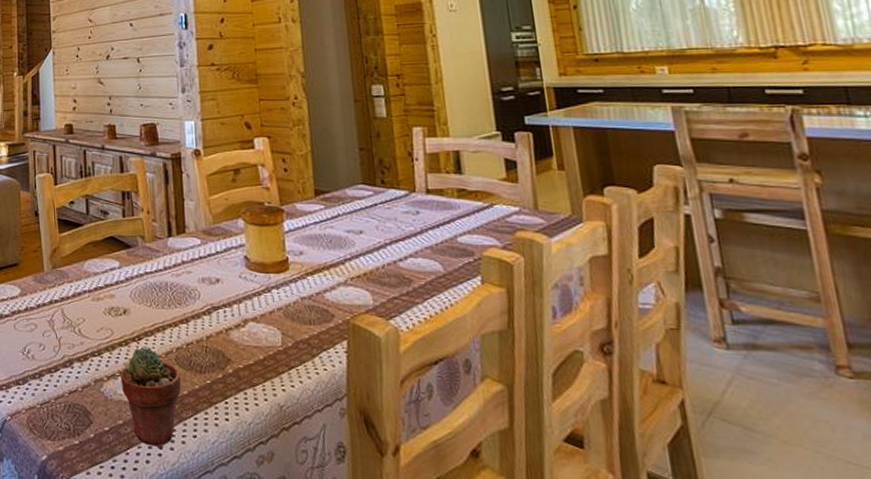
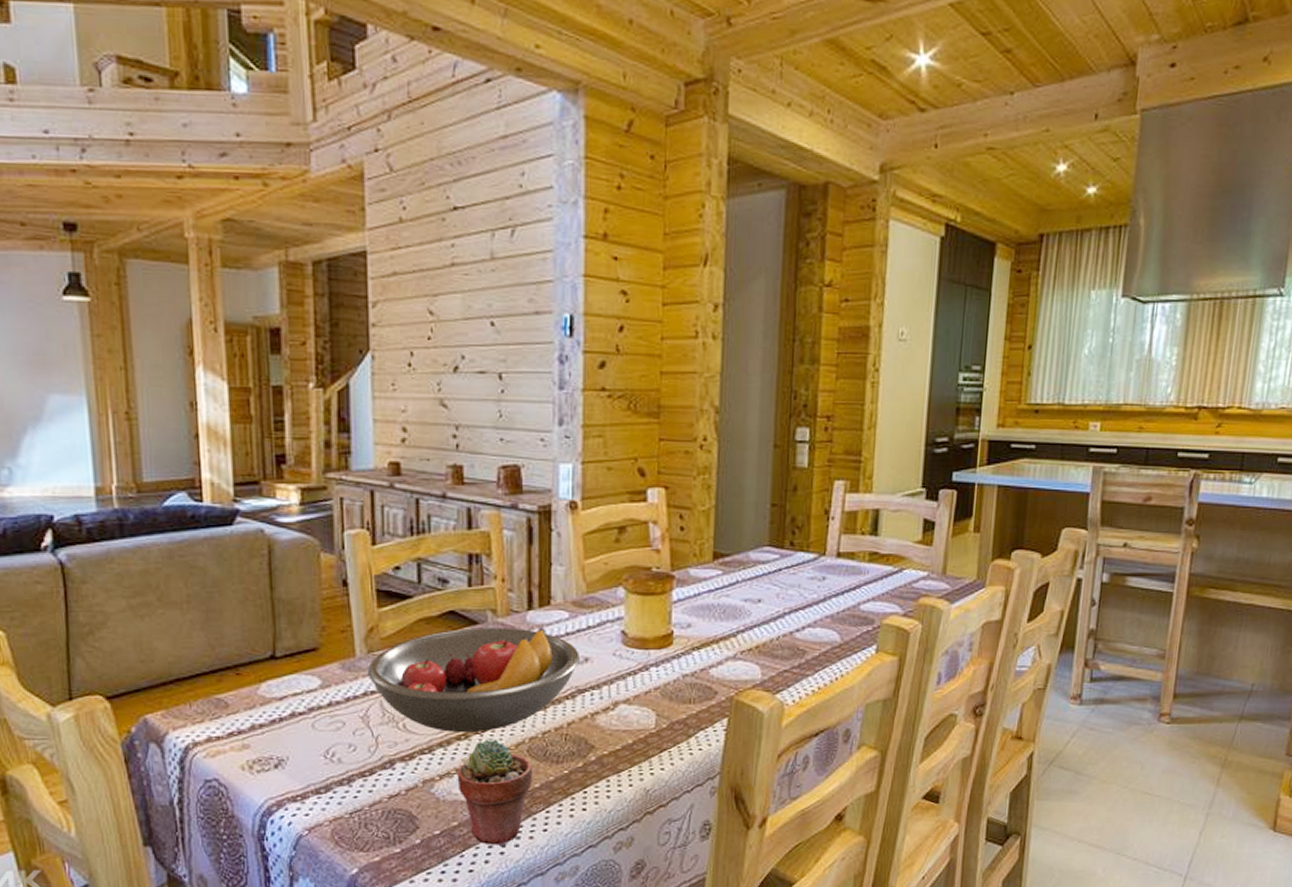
fruit bowl: none [52,250,212,340] -> present [367,627,579,733]

